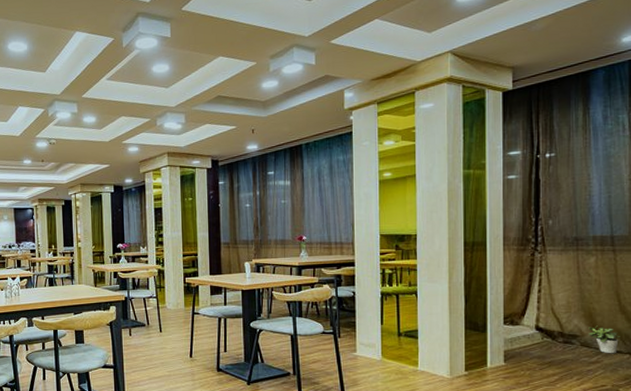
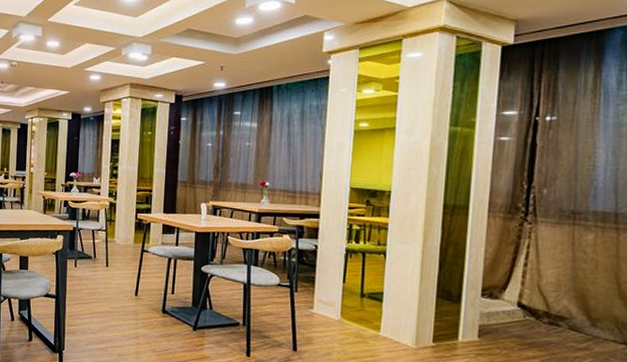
potted plant: present [588,325,620,354] -> none [579,309,616,343]

